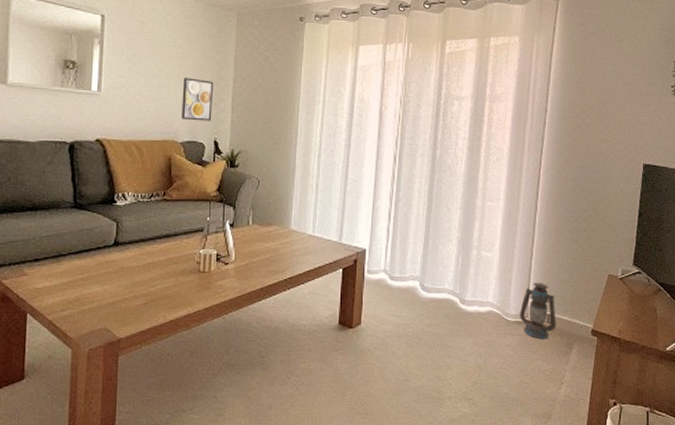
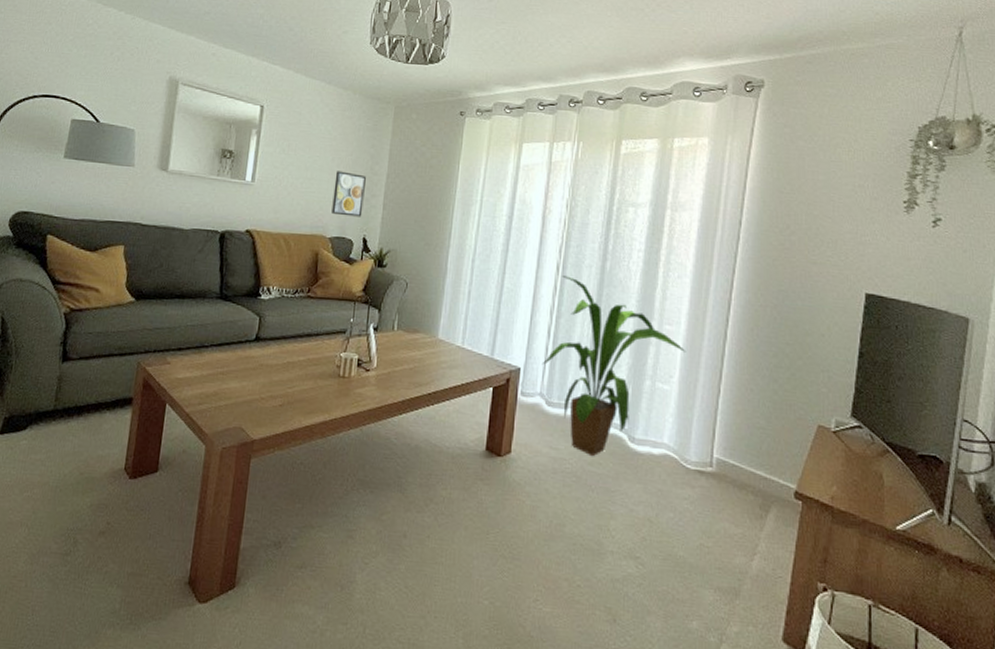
house plant: none [384,165,505,319] -> present [541,276,686,456]
lantern: present [519,283,557,340] -> none [701,426,749,497]

